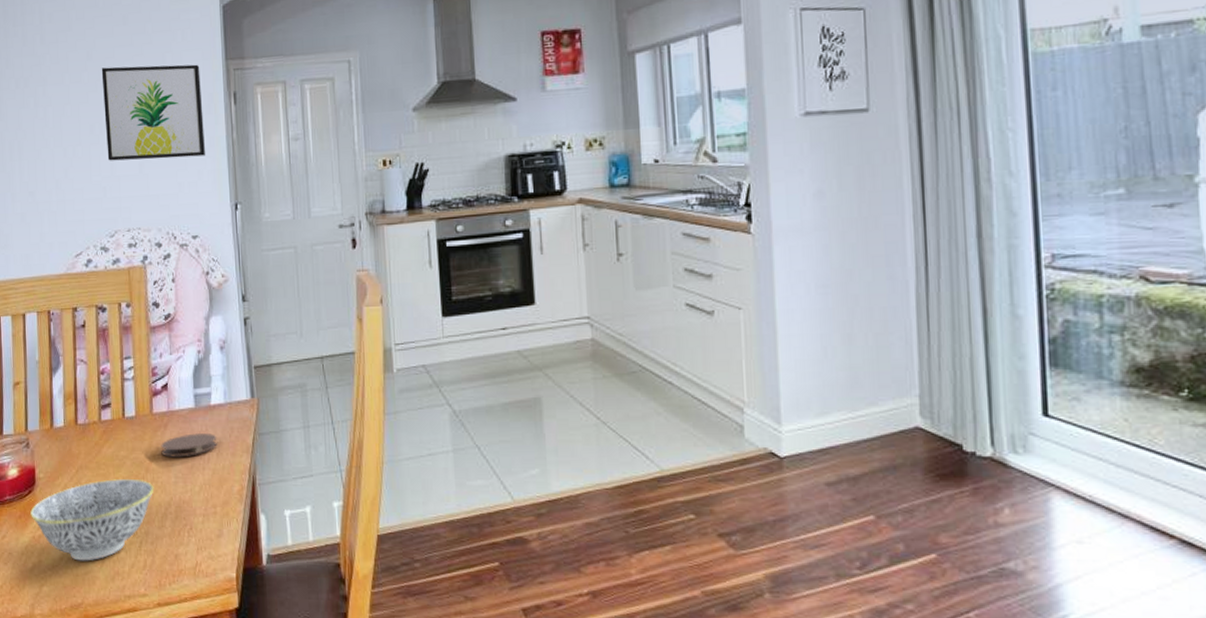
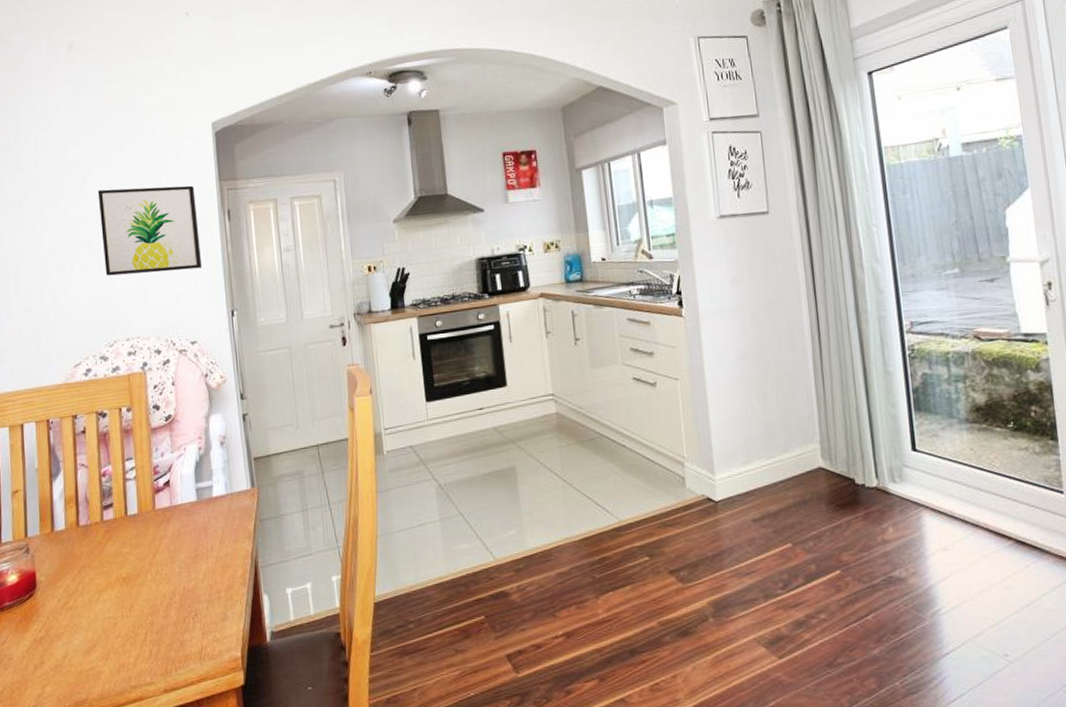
bowl: present [30,478,154,561] -> none [31,573,159,658]
coaster: present [161,432,217,458] -> none [164,523,220,550]

